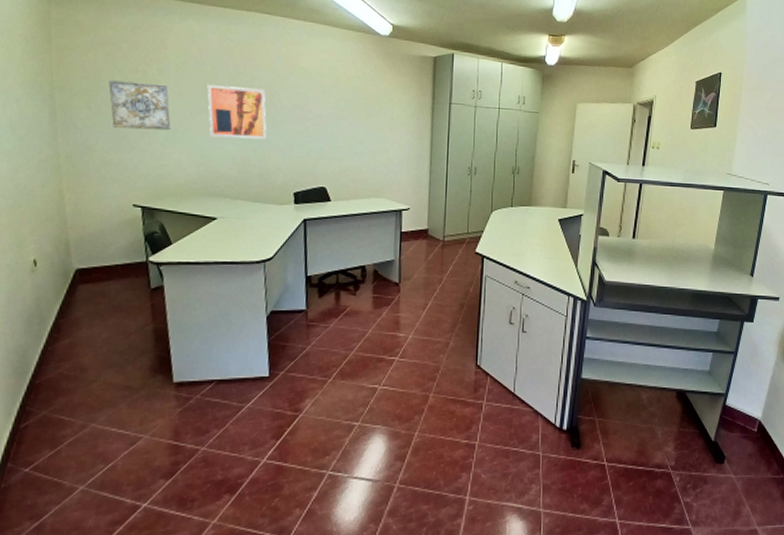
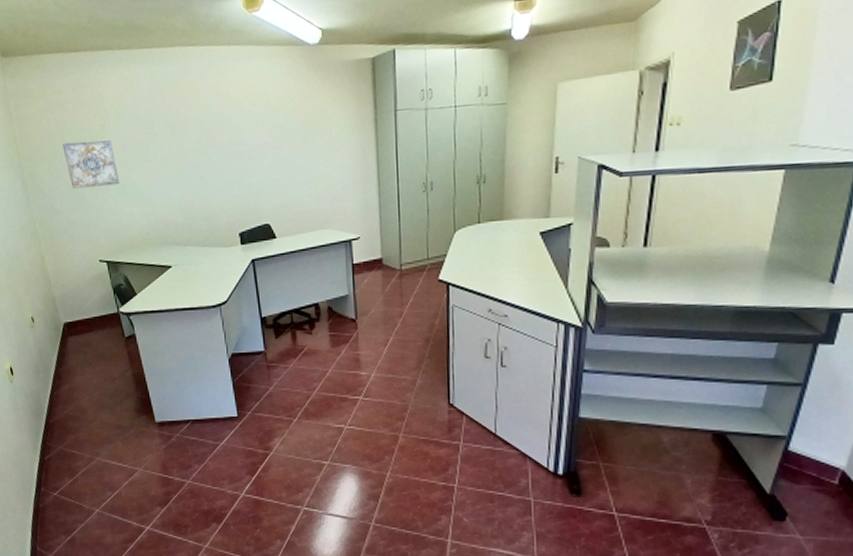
wall art: present [207,85,267,140] -> none [145,128,207,185]

